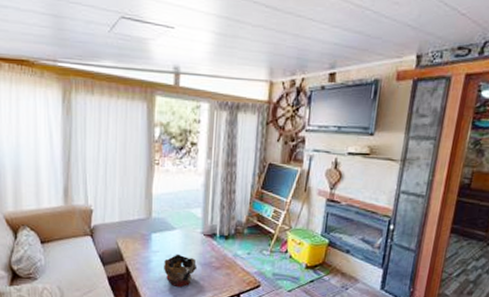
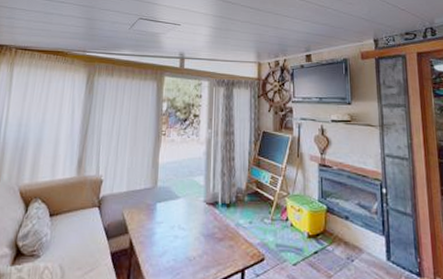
decorative bowl: present [164,254,198,288] -> none [167,224,201,263]

